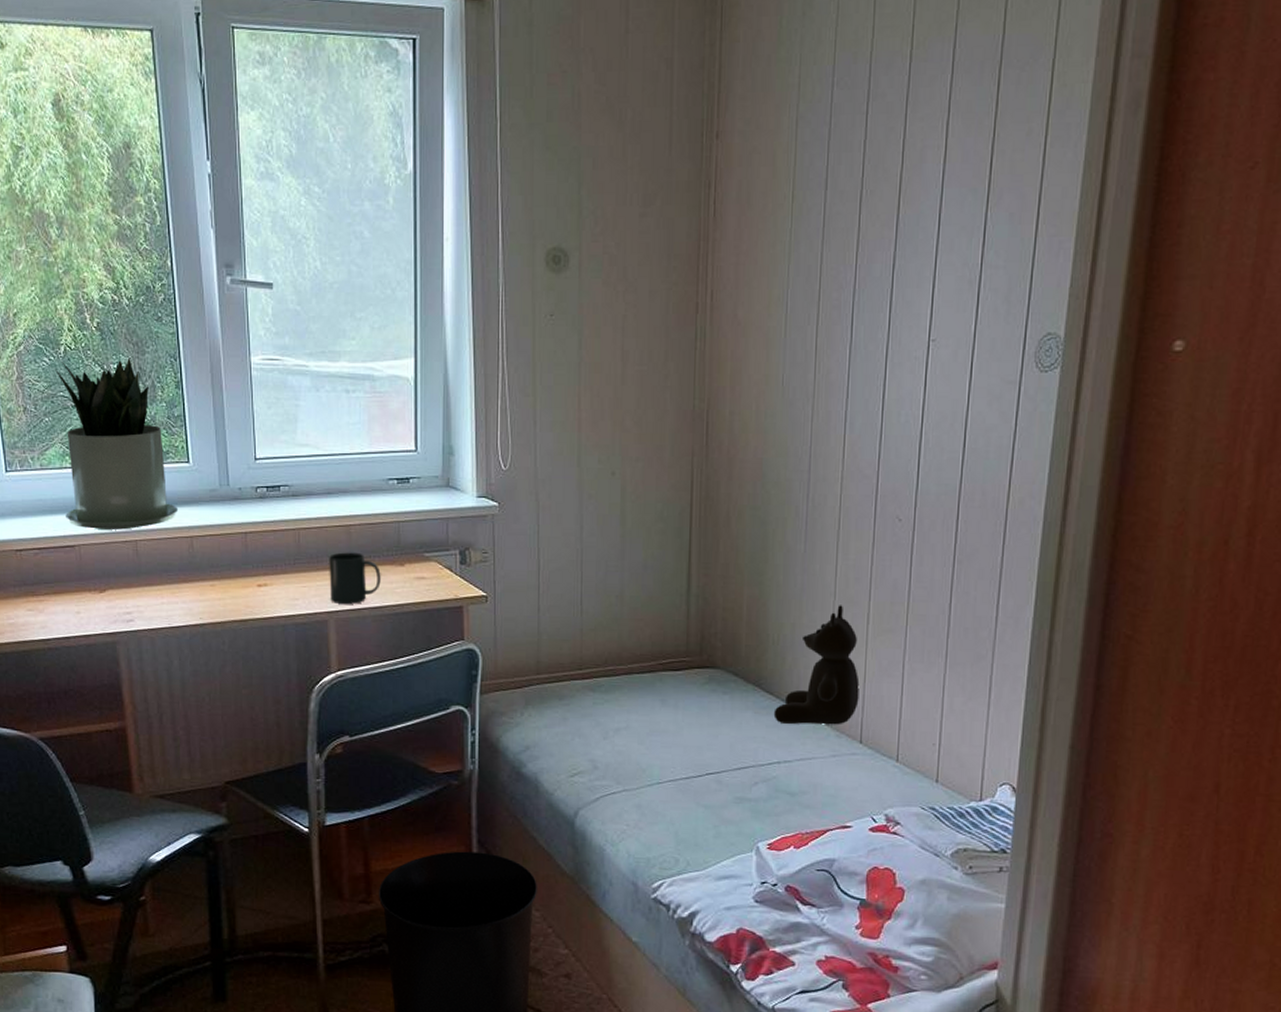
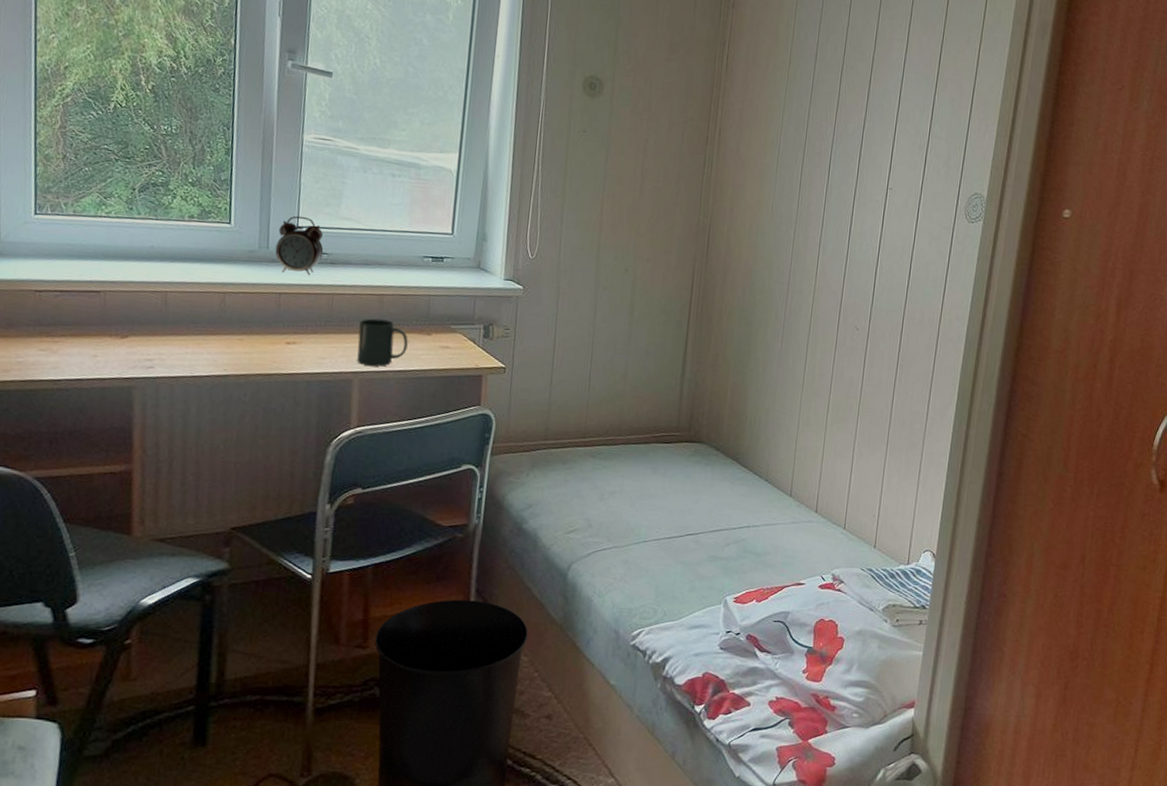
planter: present [54,358,179,530] -> none [94,116,215,281]
alarm clock: none [236,447,284,512] -> present [275,216,324,276]
teddy bear: present [773,605,860,725] -> none [746,395,819,497]

